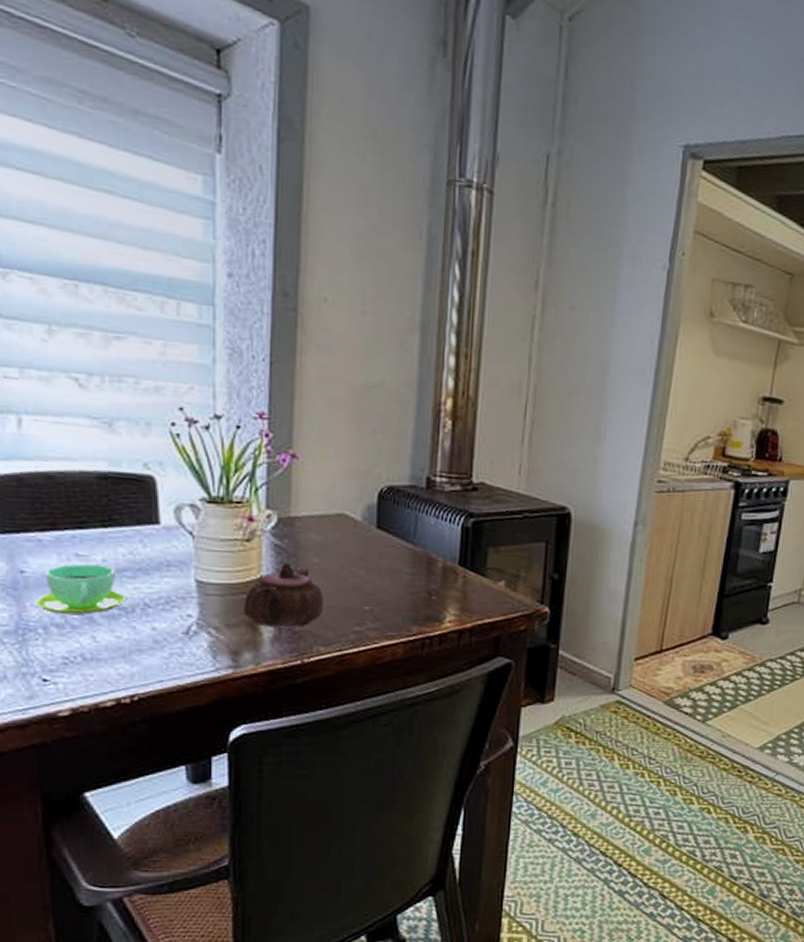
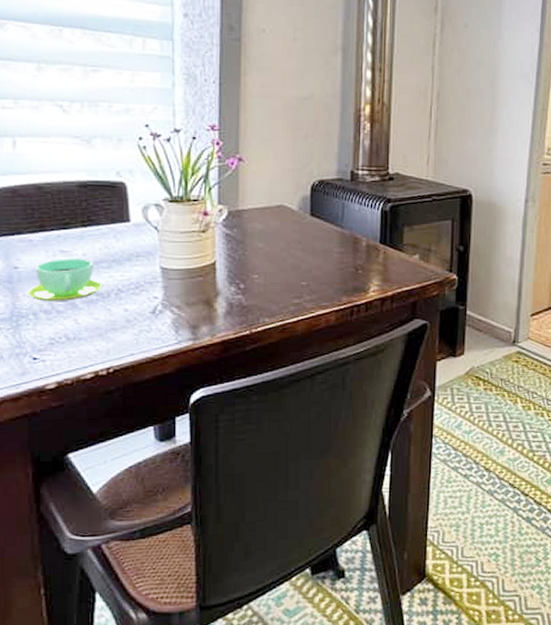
teapot: present [244,563,324,629] -> none [201,249,268,304]

